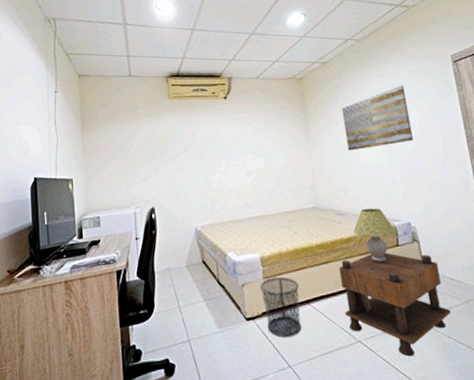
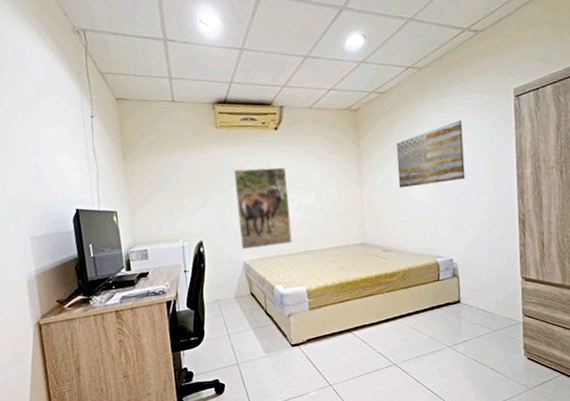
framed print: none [186,134,244,216] -> present [234,167,292,250]
trash can: present [260,276,302,337] -> none [306,308,343,361]
nightstand: present [339,252,451,357] -> none [381,286,480,377]
table lamp: present [353,208,397,262] -> none [398,245,439,296]

